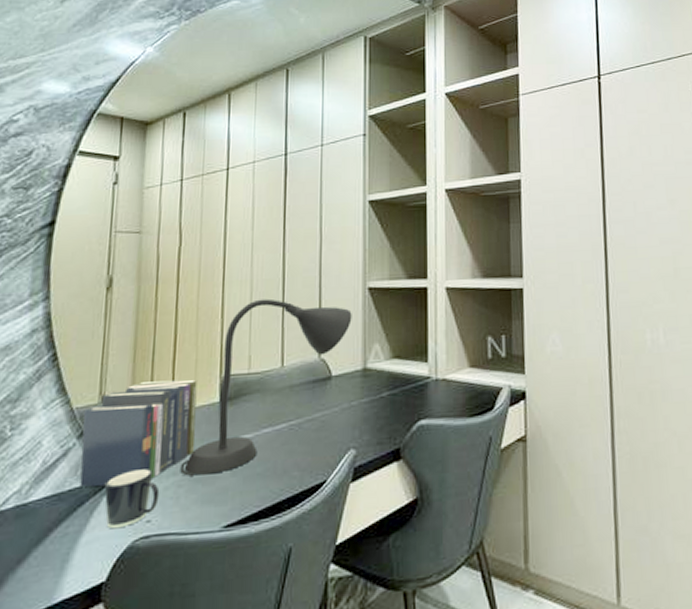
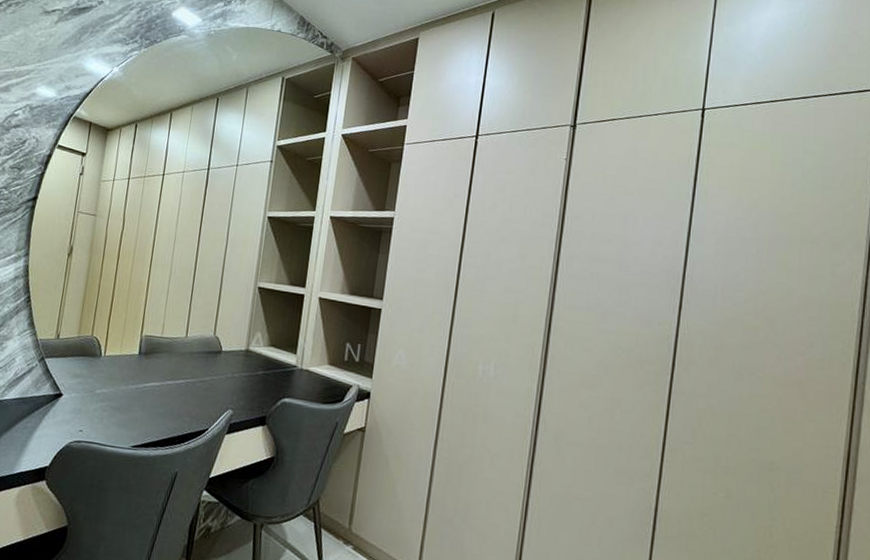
books: present [79,380,198,487] -> none [37,329,125,401]
mug: present [104,469,160,529] -> none [53,392,91,432]
desk lamp: present [180,298,352,476] -> none [106,281,243,407]

